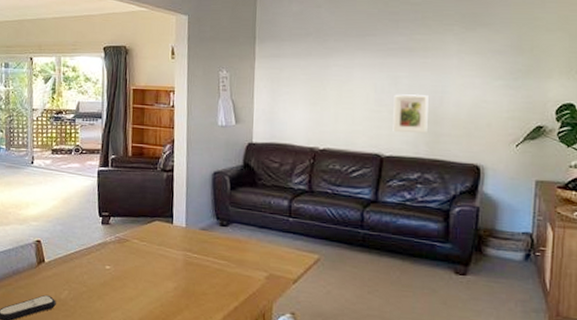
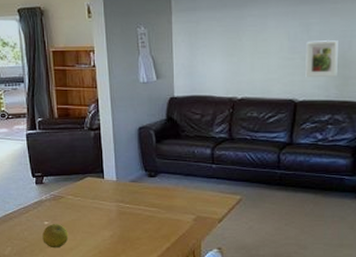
fruit: none [102,268,130,297] -> present [42,223,69,249]

